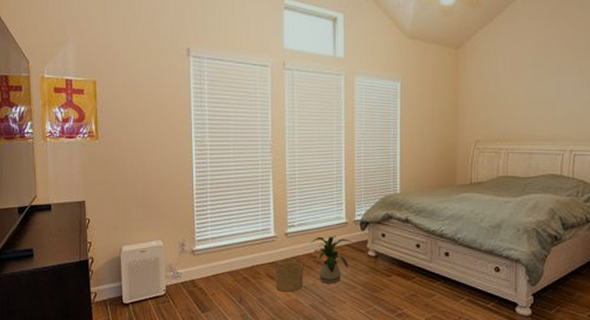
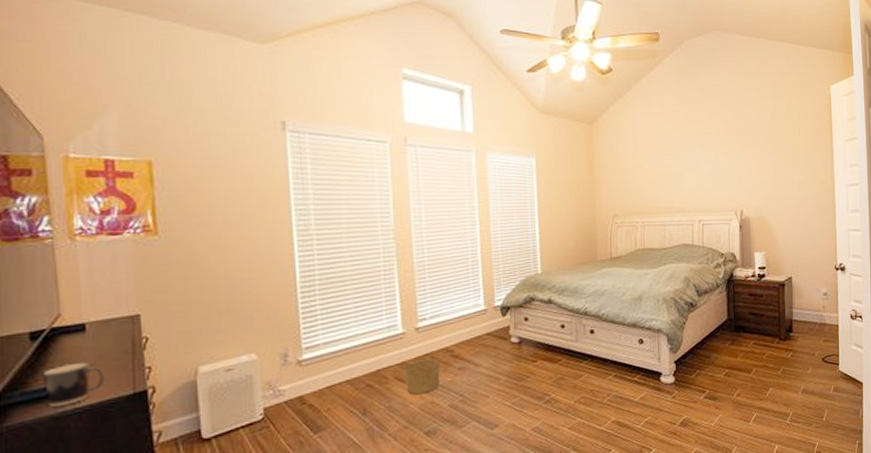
mug: none [24,233,62,265] -> present [42,361,105,408]
house plant: present [311,235,353,284] -> none [446,325,493,379]

